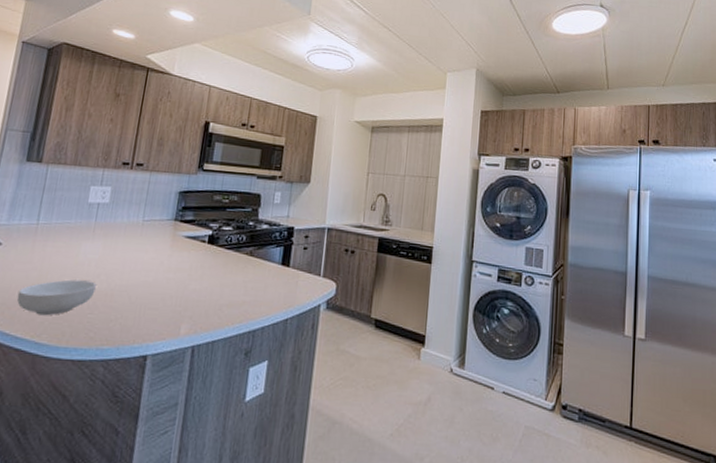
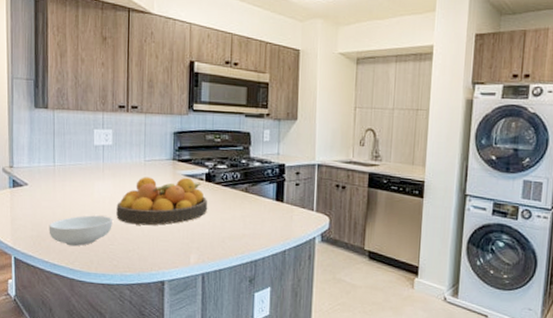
fruit bowl: none [101,238,208,292] -> present [116,177,208,226]

